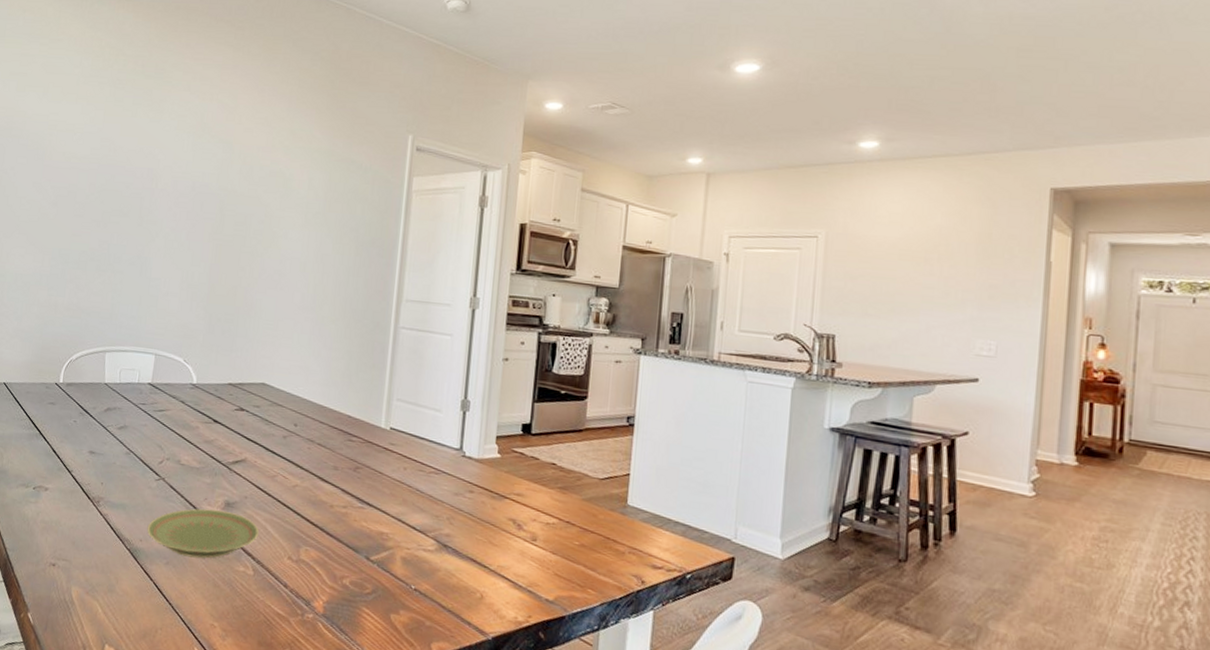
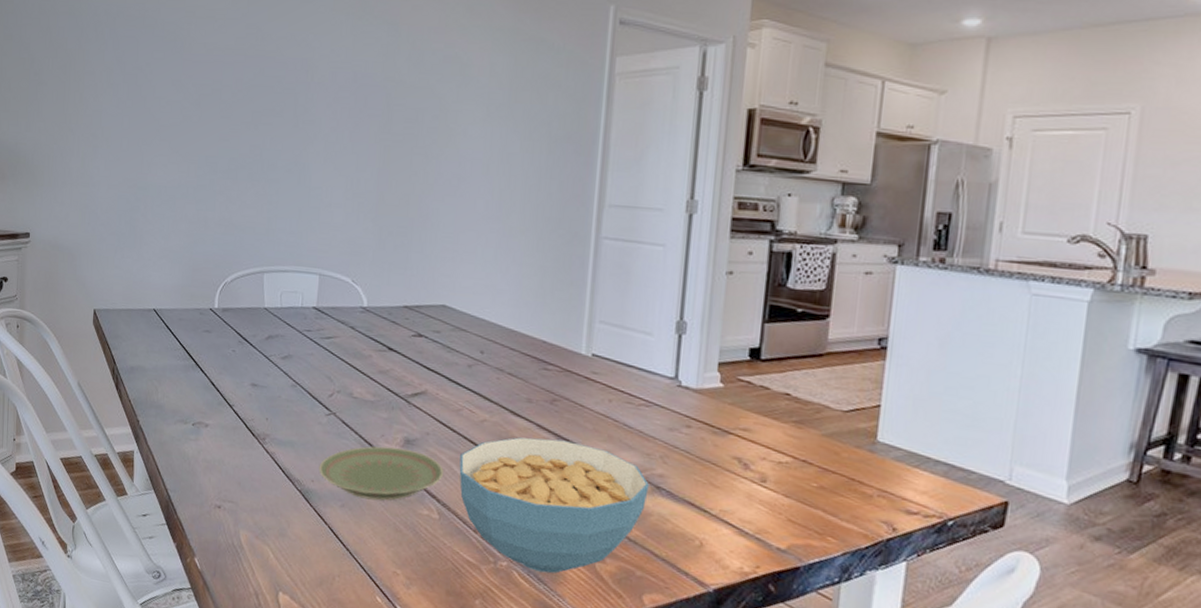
cereal bowl: none [272,500,438,624] -> present [459,437,649,574]

